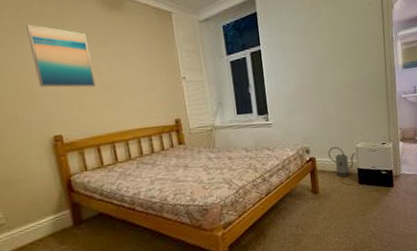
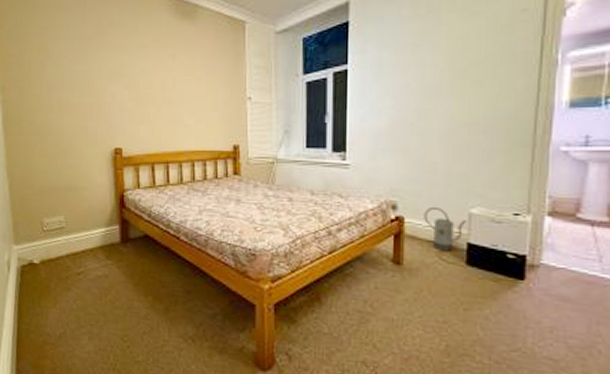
wall art: present [26,24,96,88] -> none [105,33,159,101]

